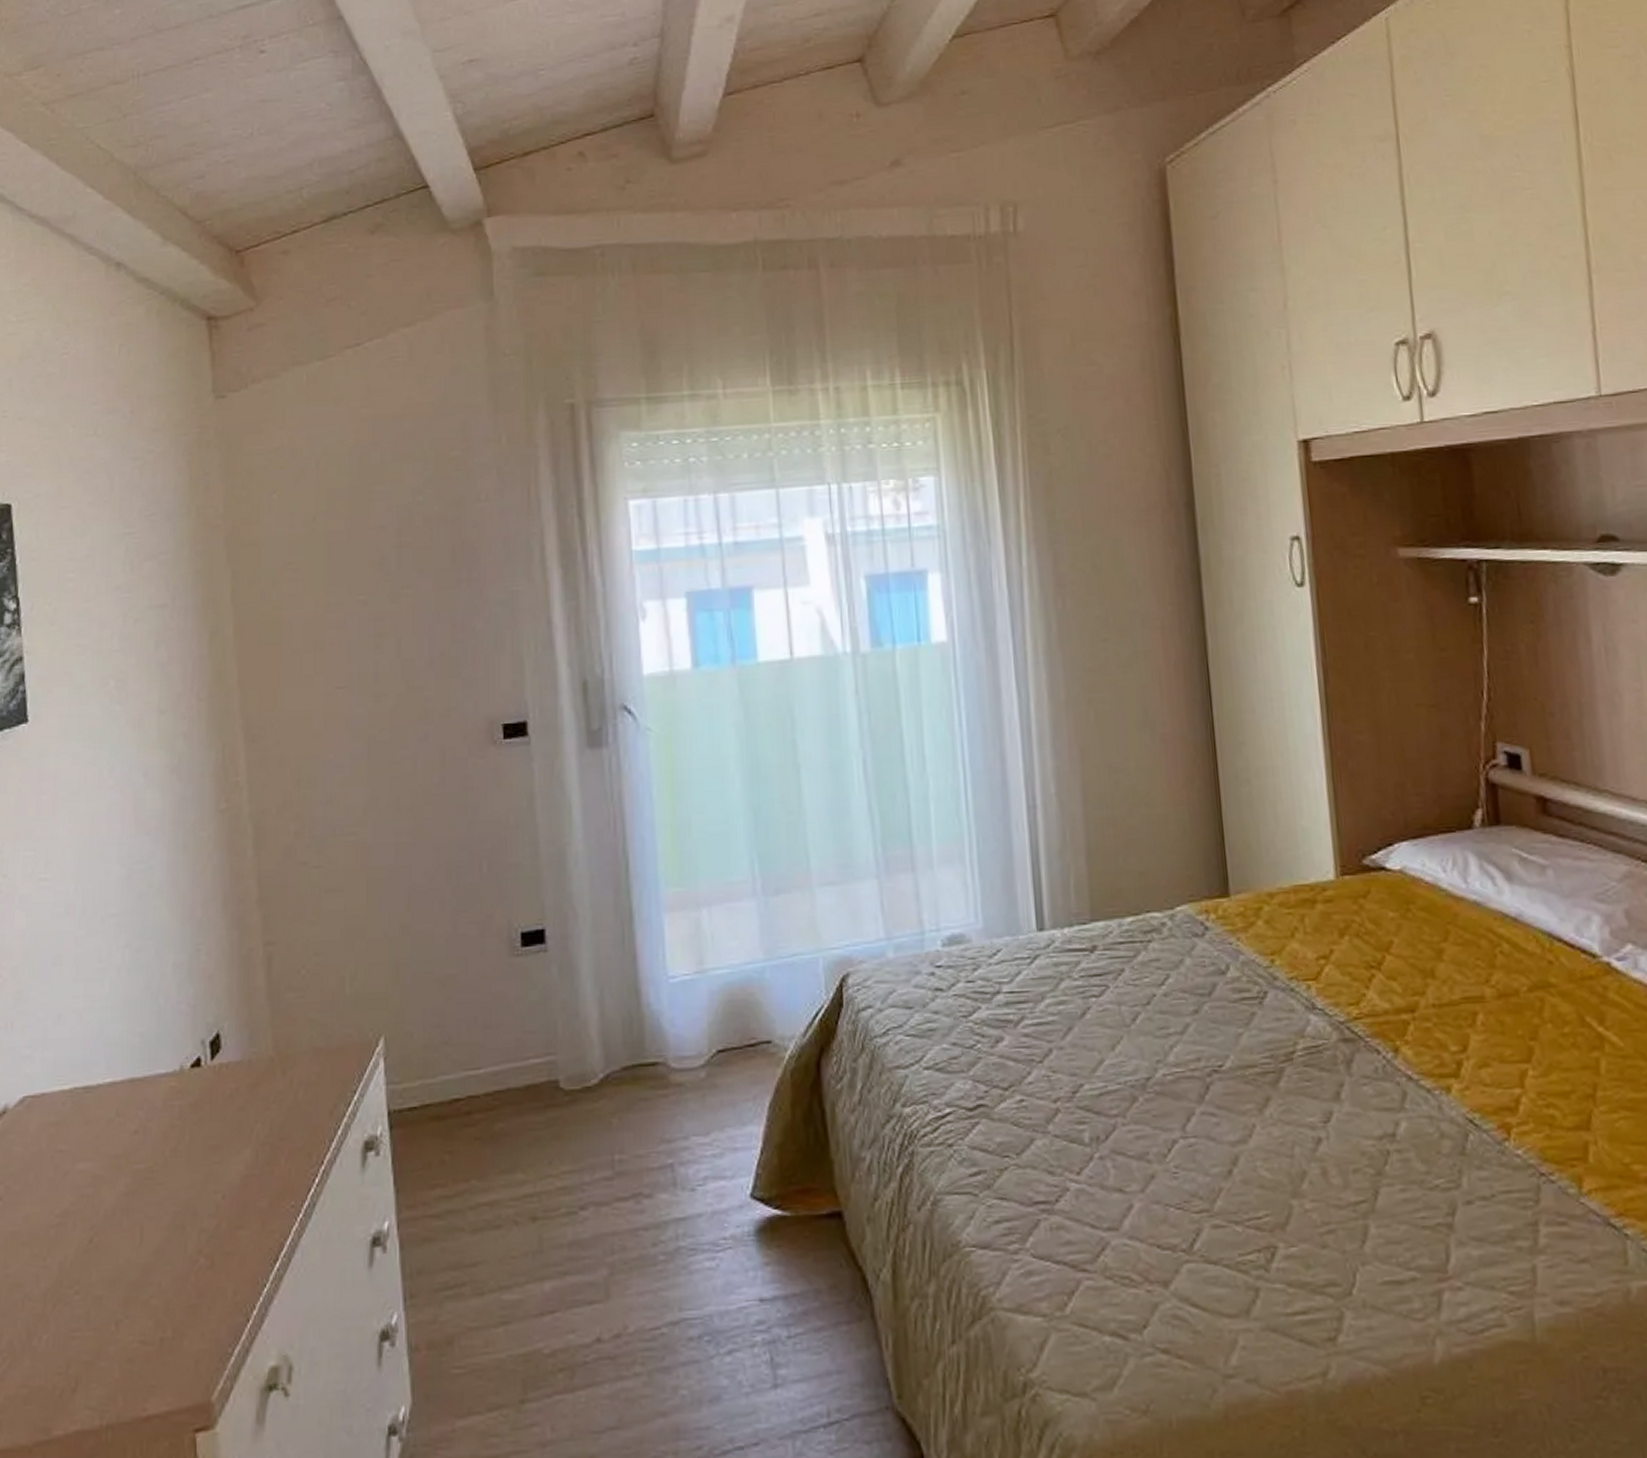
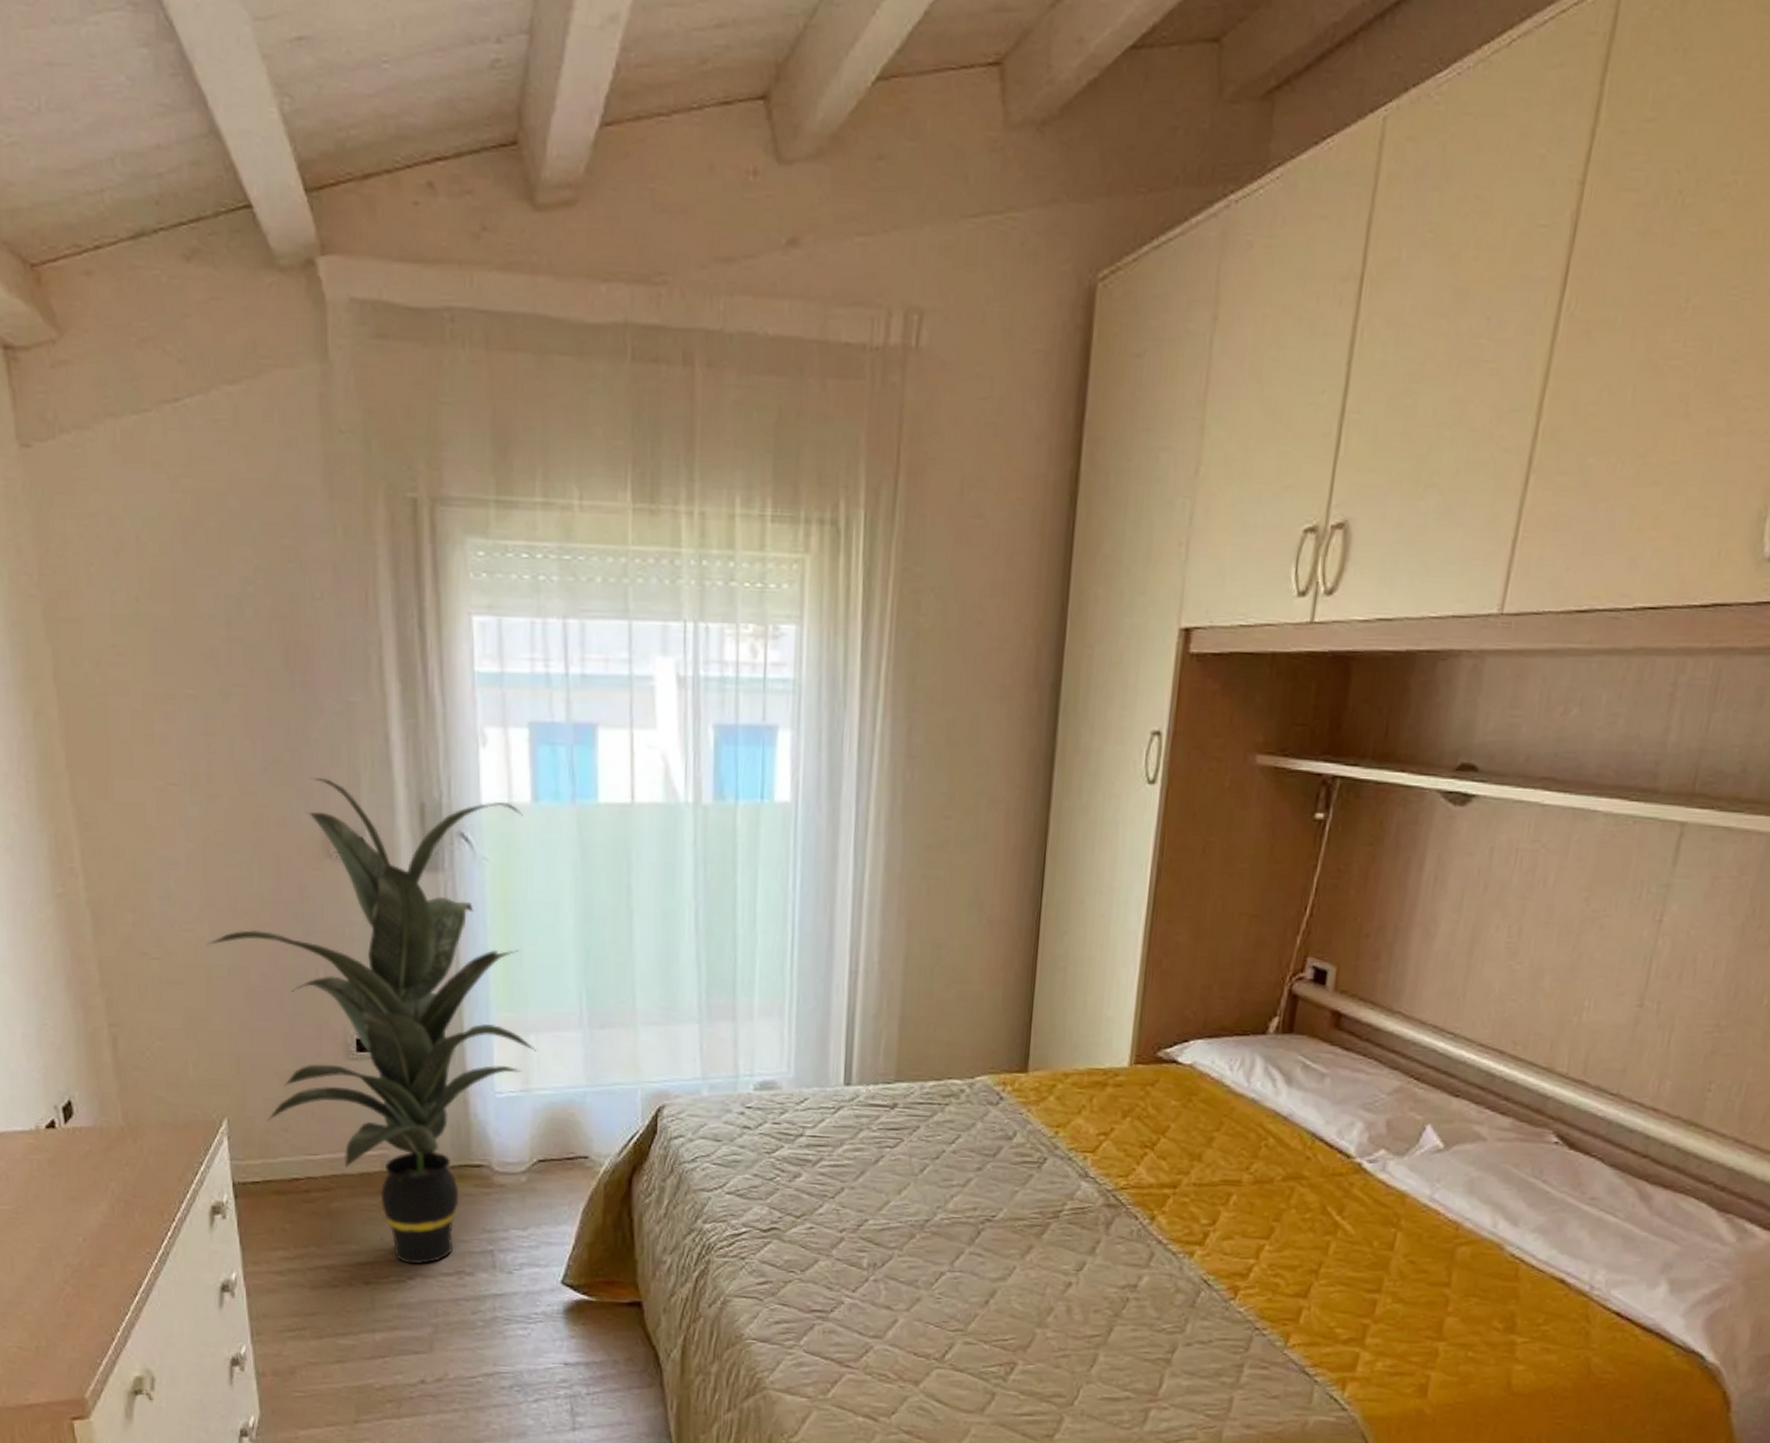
indoor plant: none [368,666,709,1191] -> present [206,778,536,1264]

